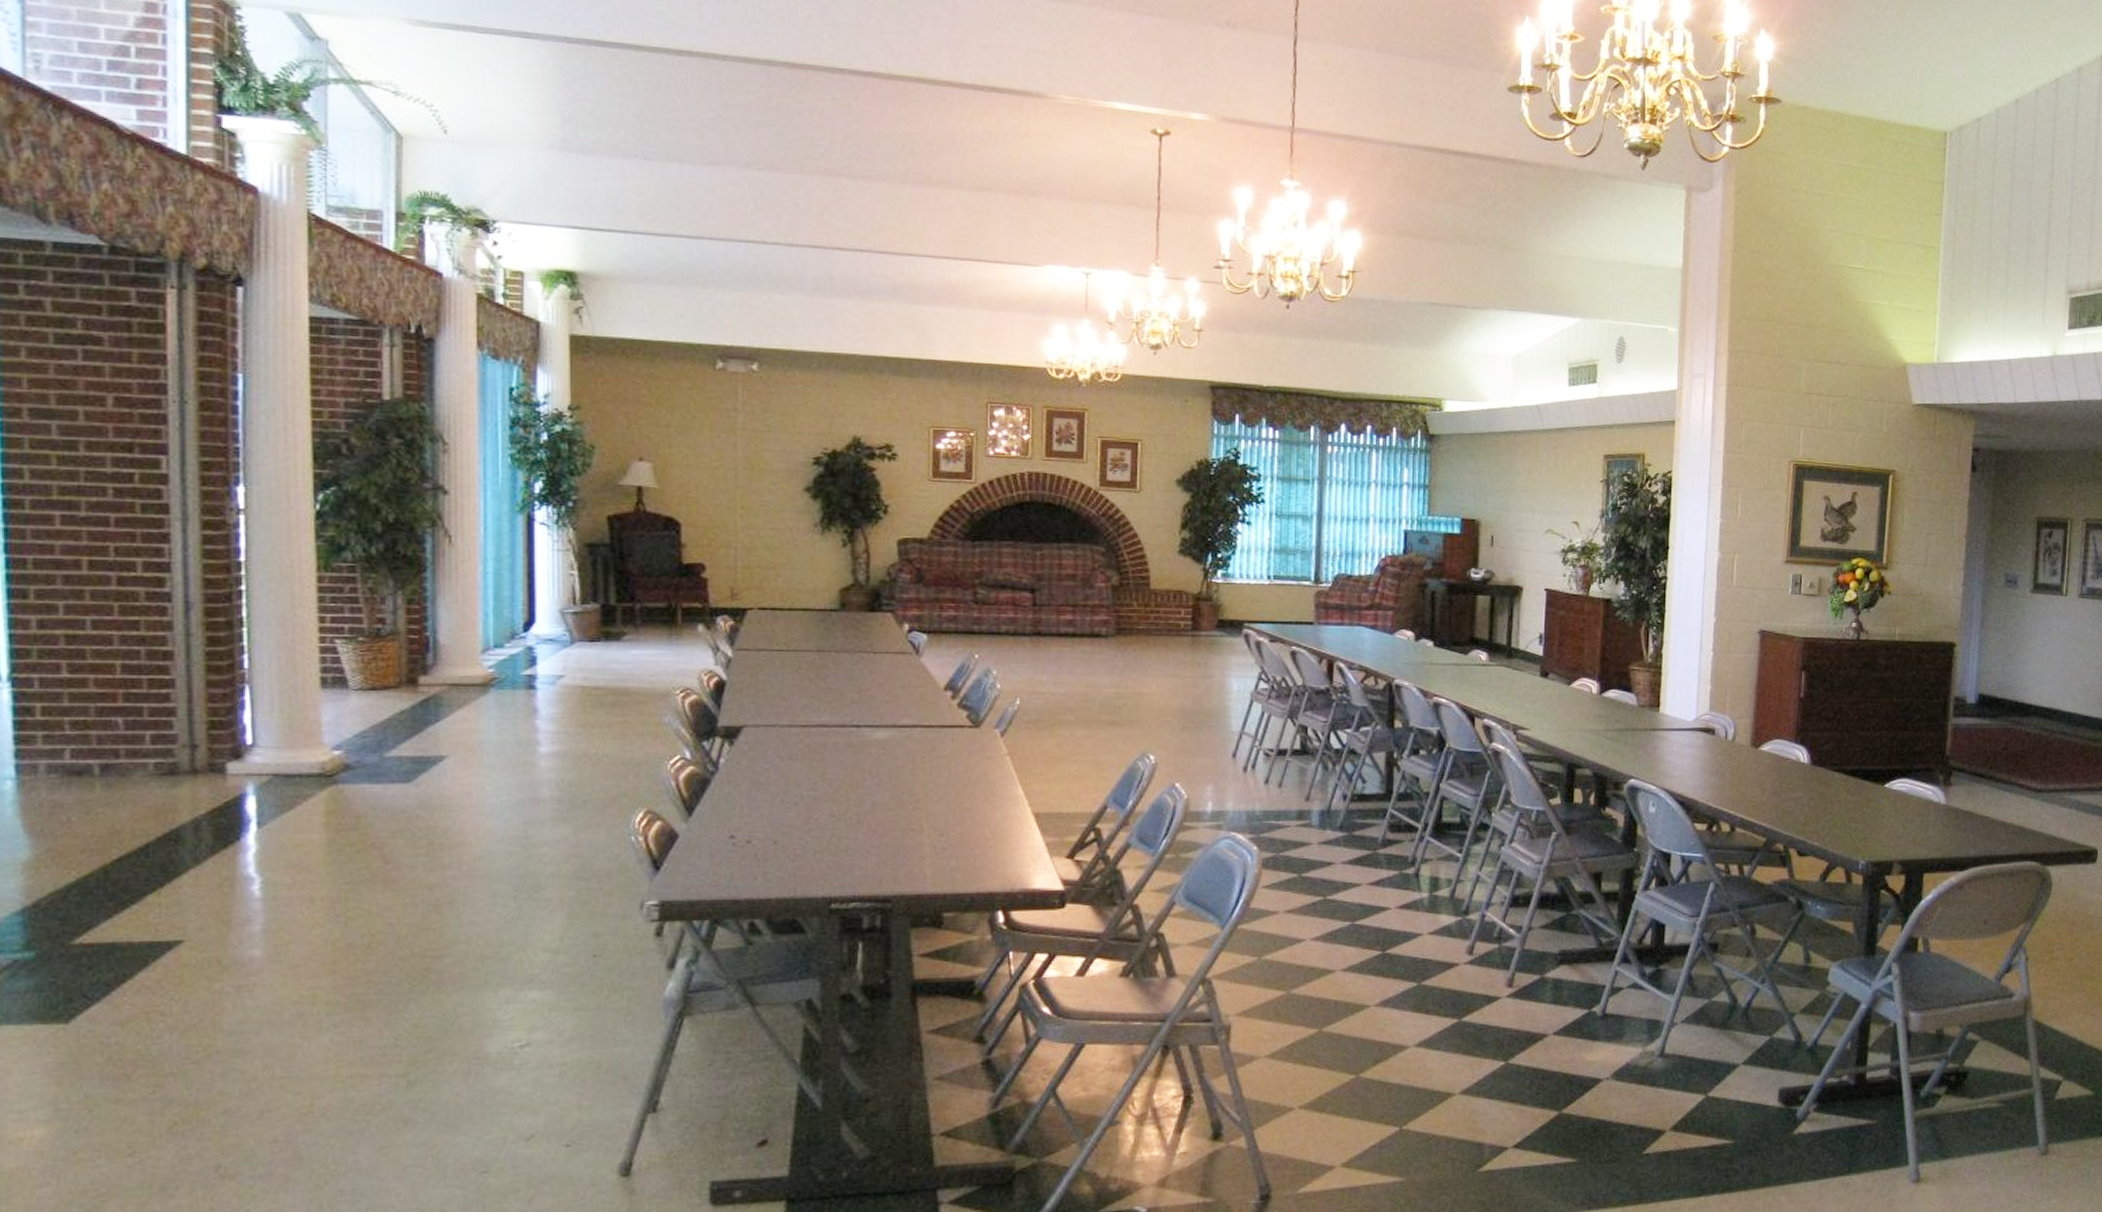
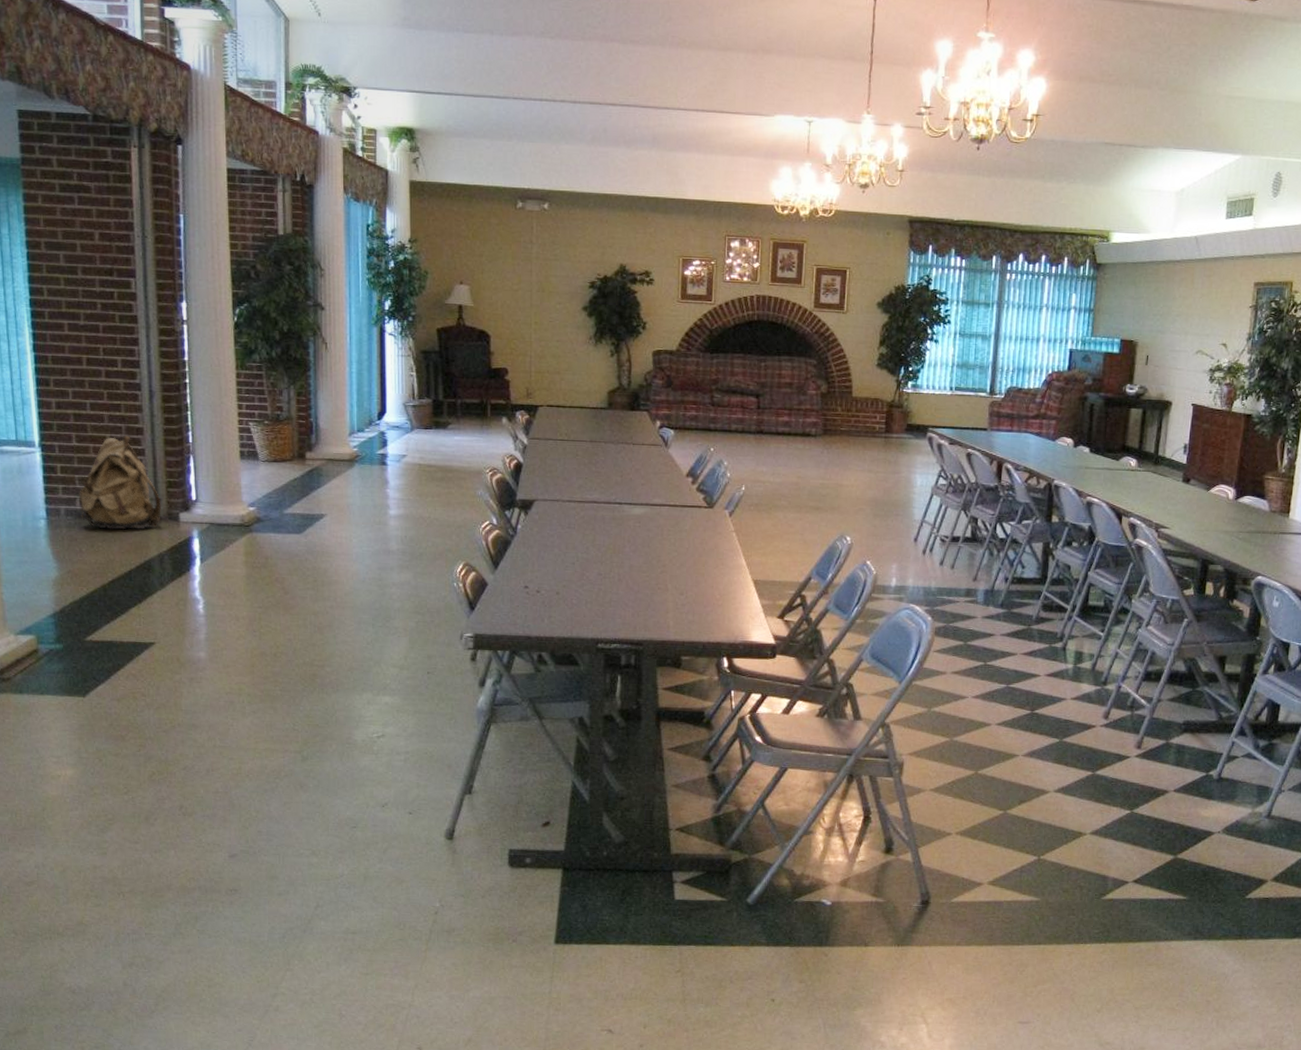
backpack: none [69,661,200,789] -> present [79,435,162,530]

